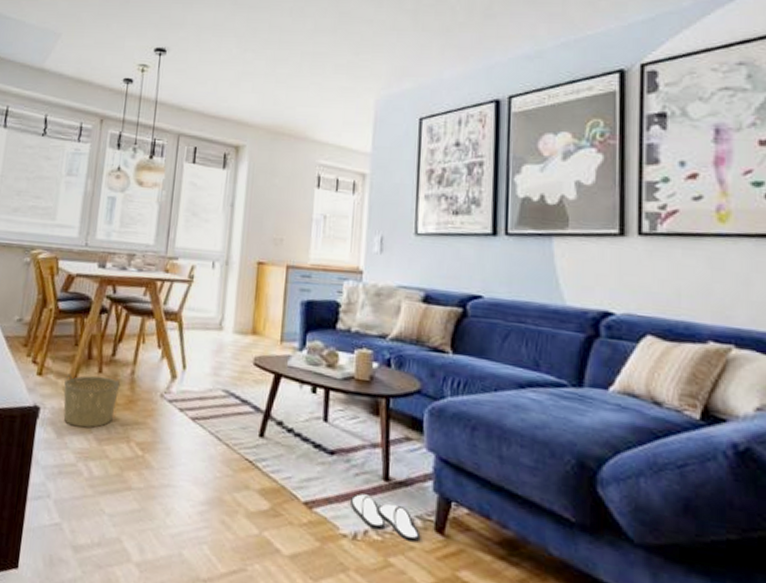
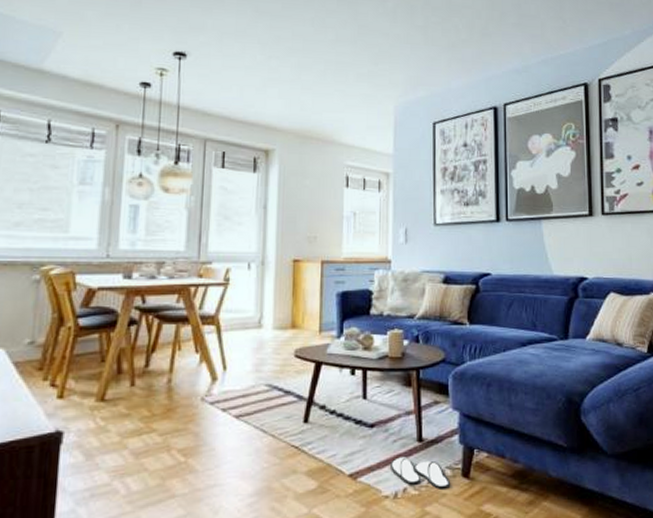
basket: present [63,373,121,428] -> none [91,389,157,445]

